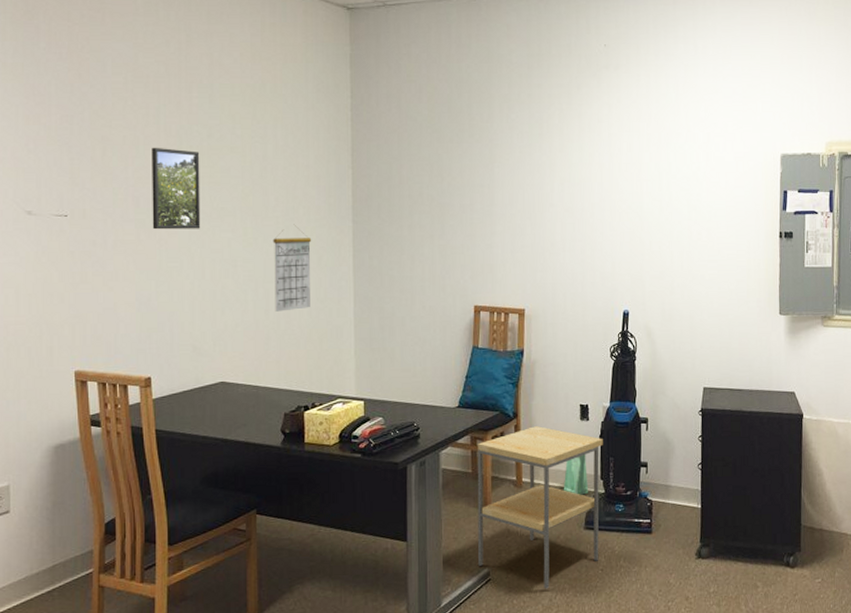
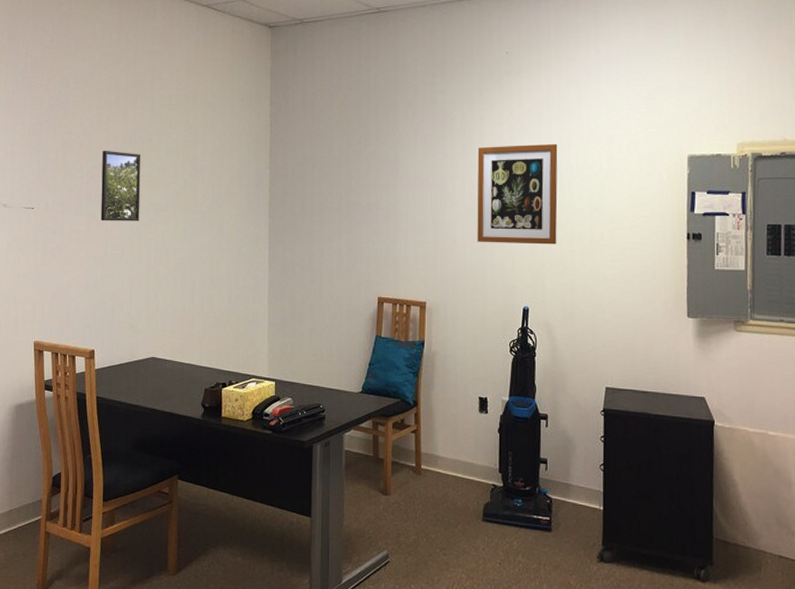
calendar: present [273,224,312,312] -> none [199,218,233,296]
side table: present [477,426,603,589] -> none [377,415,502,577]
vase: present [563,455,589,495] -> none [461,447,487,487]
wall art: none [576,141,657,246] -> present [477,143,558,245]

